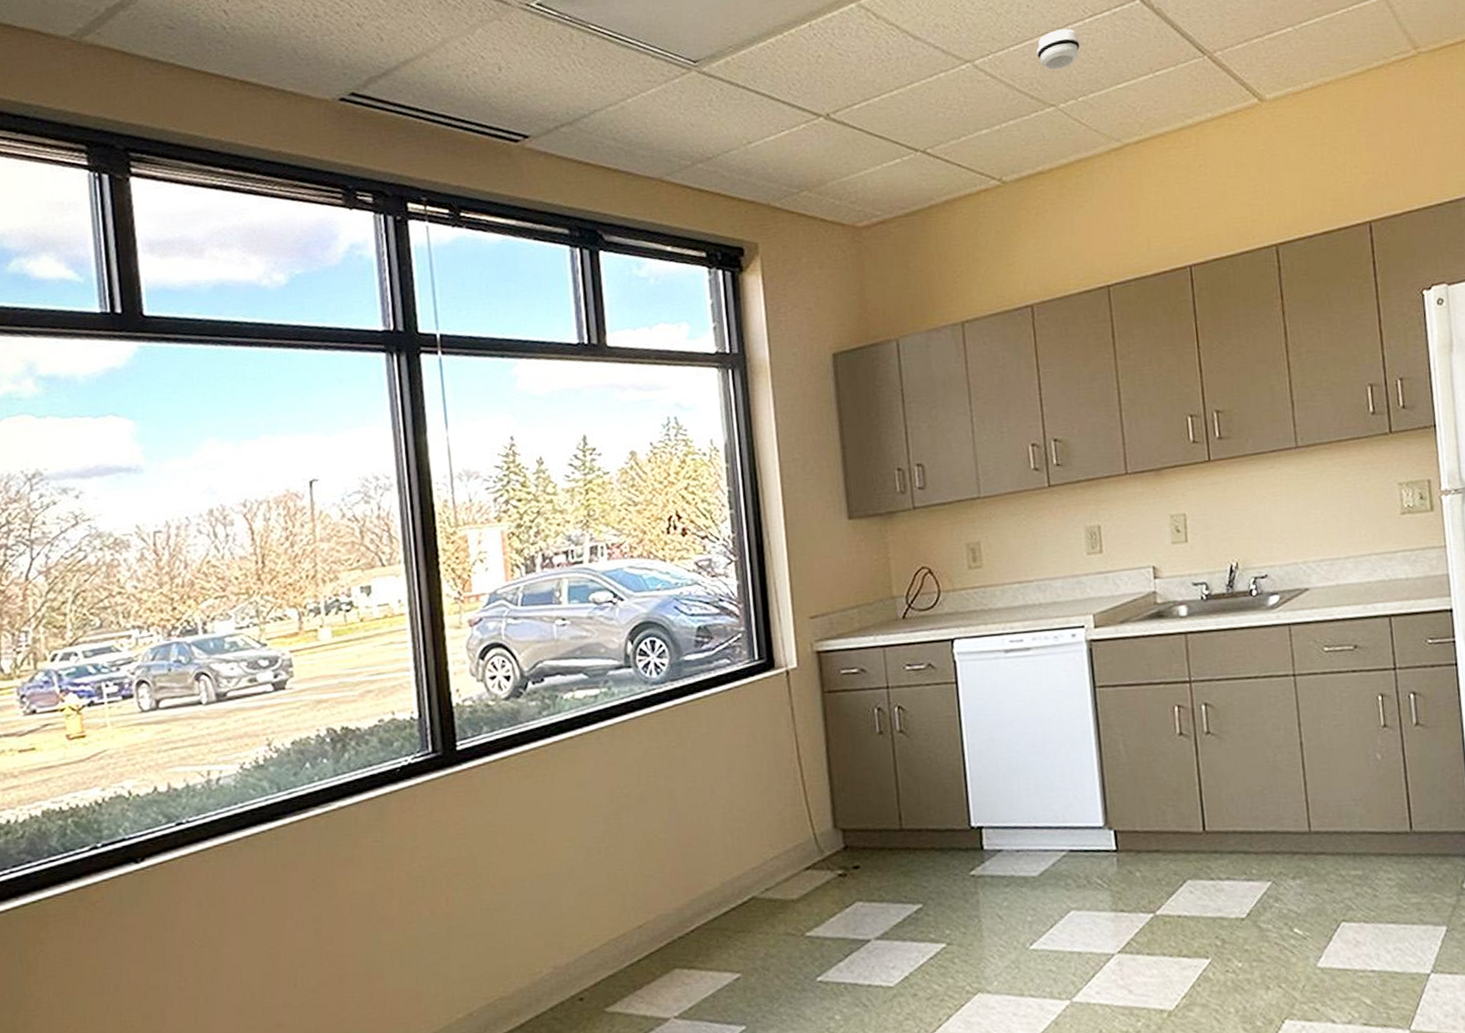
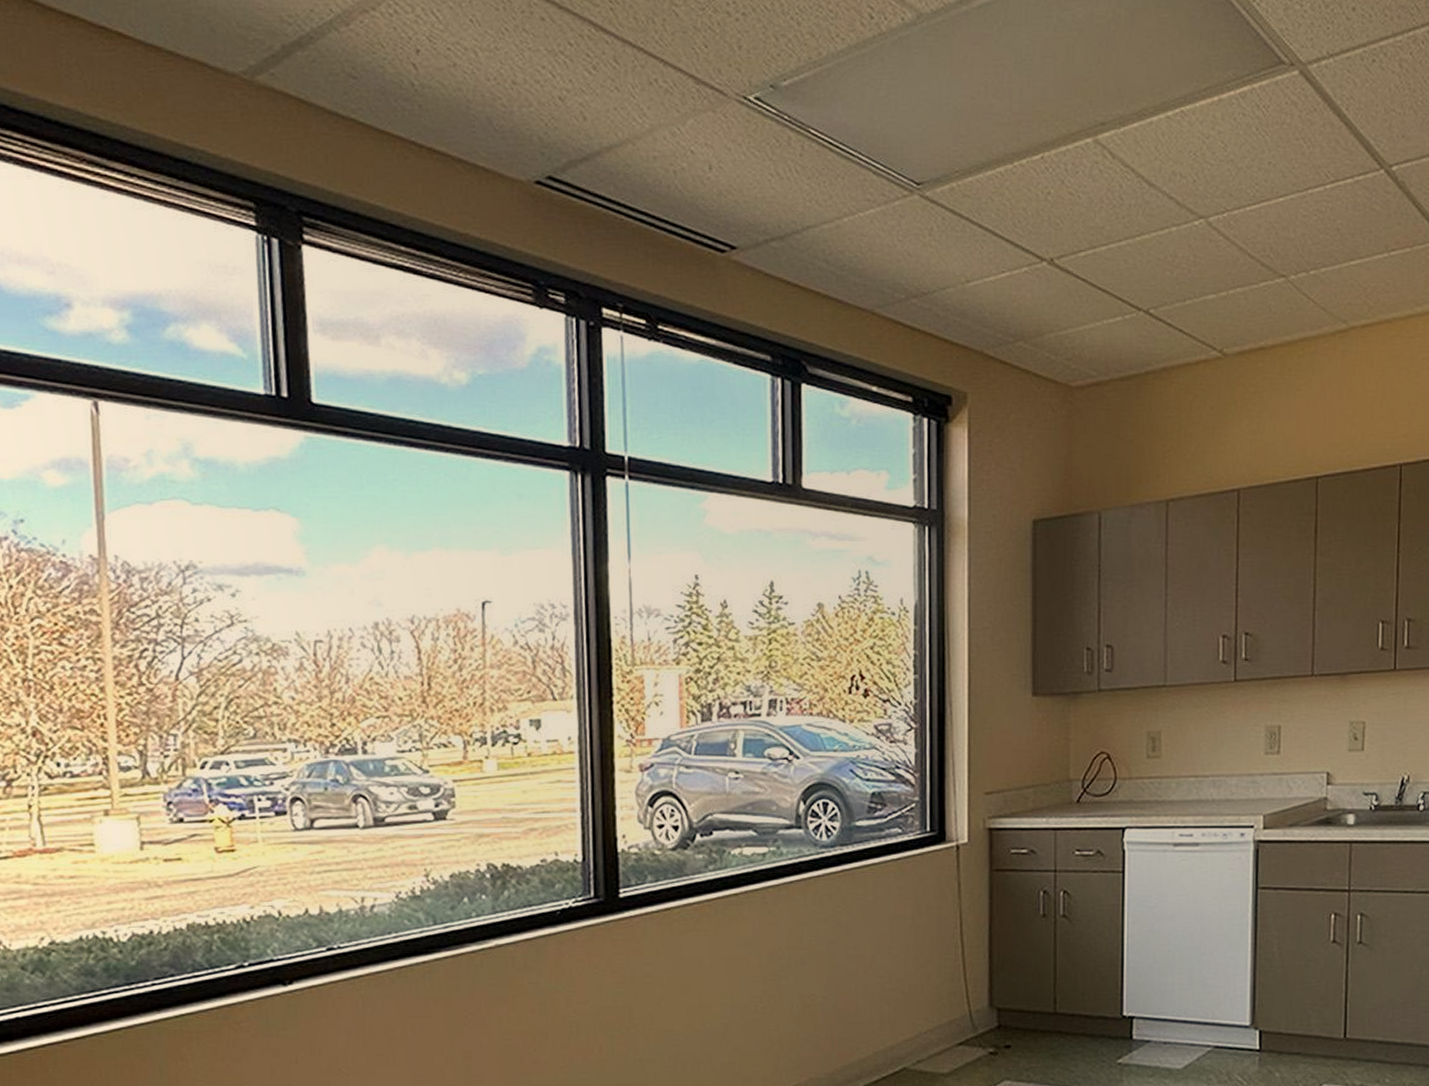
smoke detector: present [1036,28,1080,70] -> none [1273,193,1318,237]

